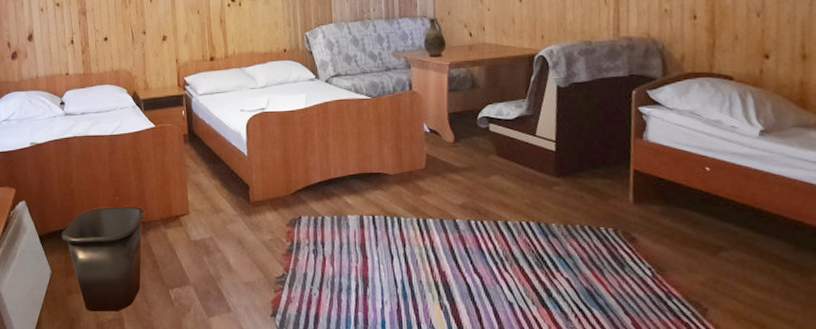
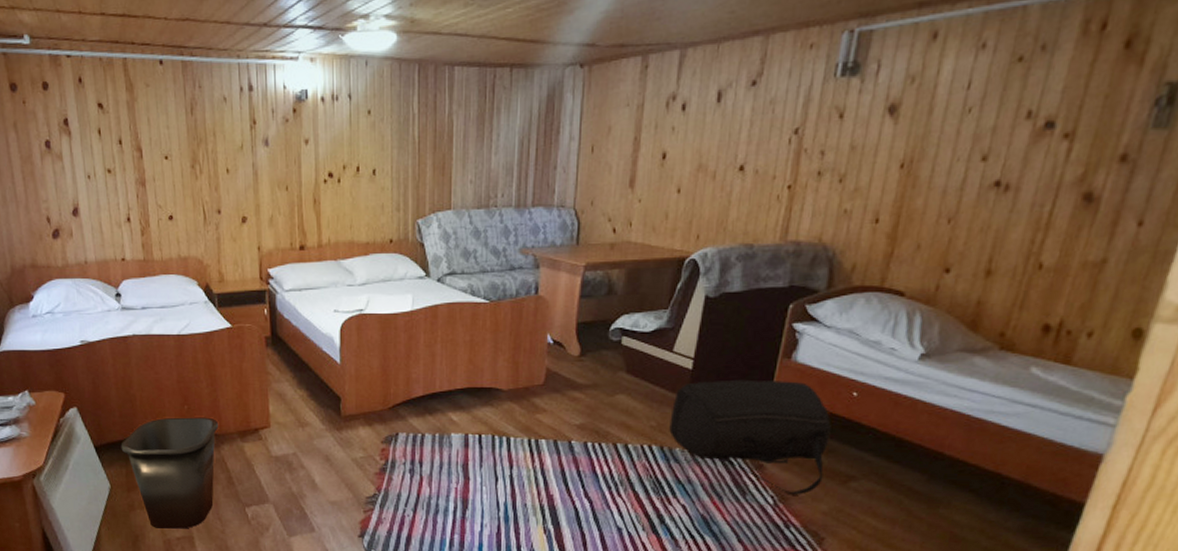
vase: present [423,17,447,58] -> none [557,207,585,256]
duffel bag: none [542,158,694,267] -> present [669,379,831,495]

